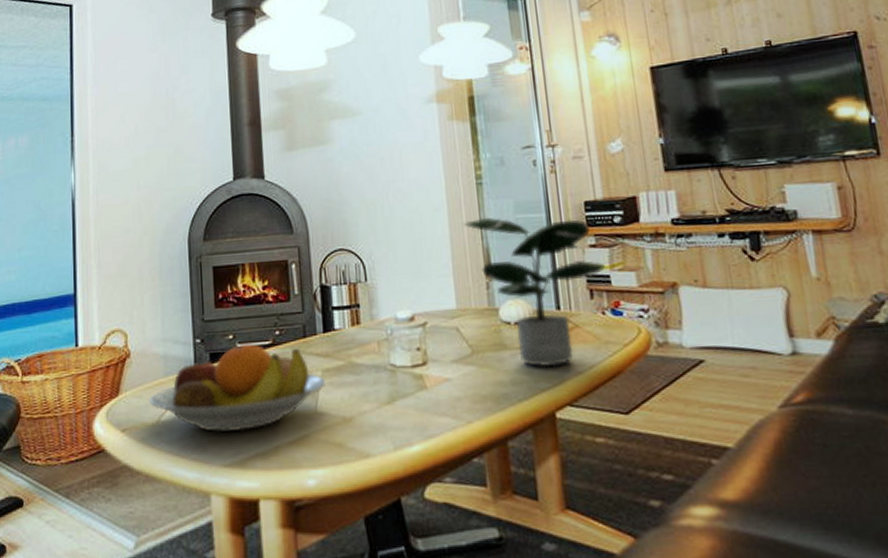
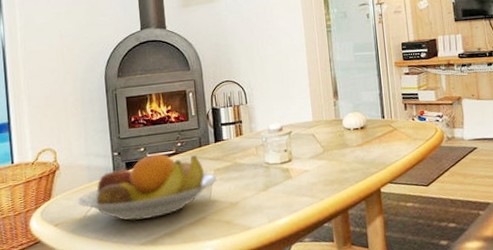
potted plant: present [463,217,605,367] -> none [317,55,415,158]

